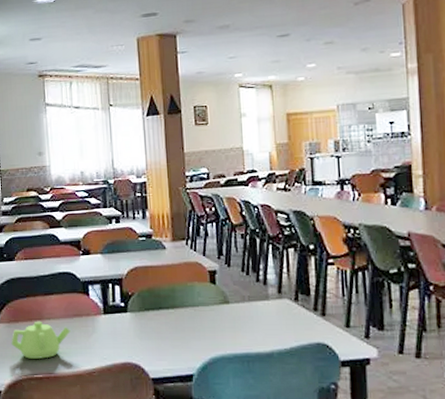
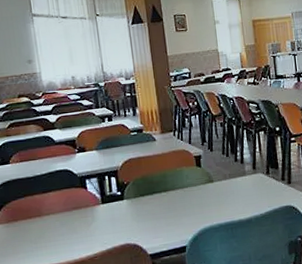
teapot: present [11,321,71,359] -> none [11,217,71,254]

